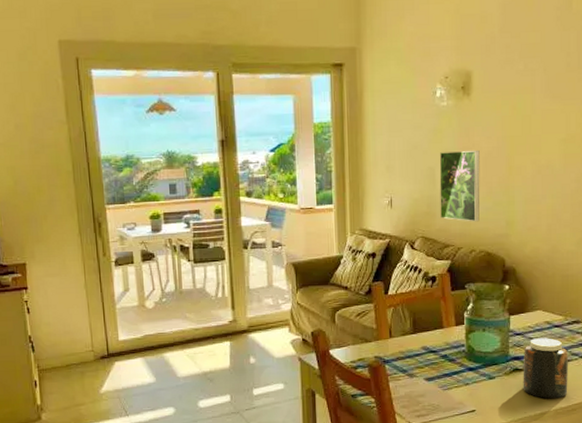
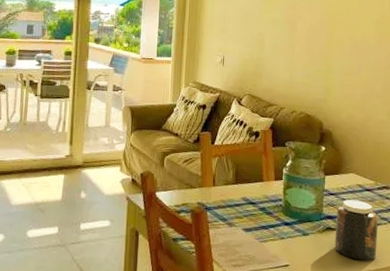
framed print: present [439,149,480,222] -> none [266,21,304,86]

